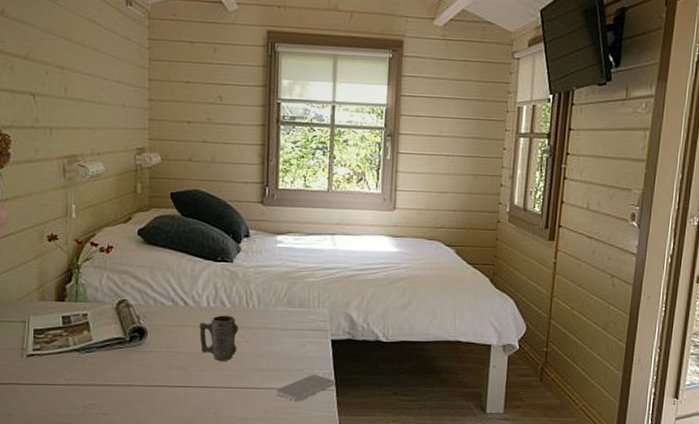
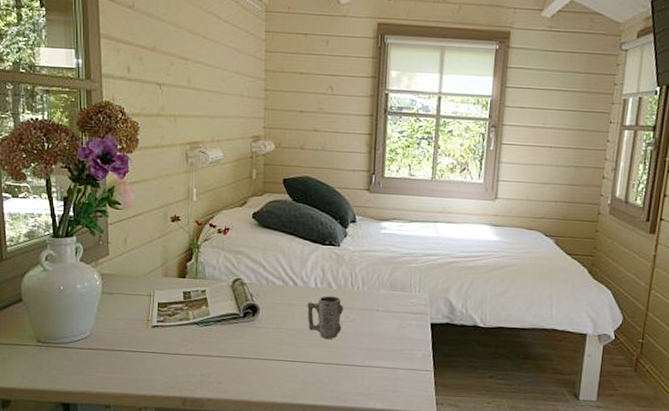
smartphone: present [275,374,335,402] -> none [377,354,433,380]

